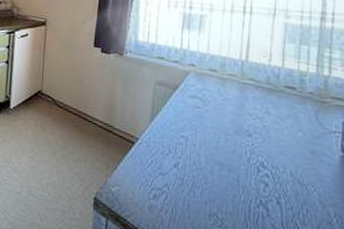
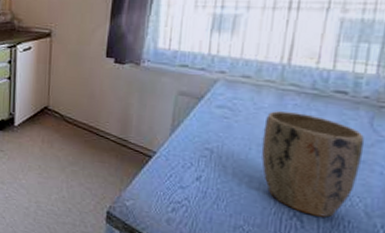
plant pot: none [229,102,313,206] -> present [261,111,365,218]

